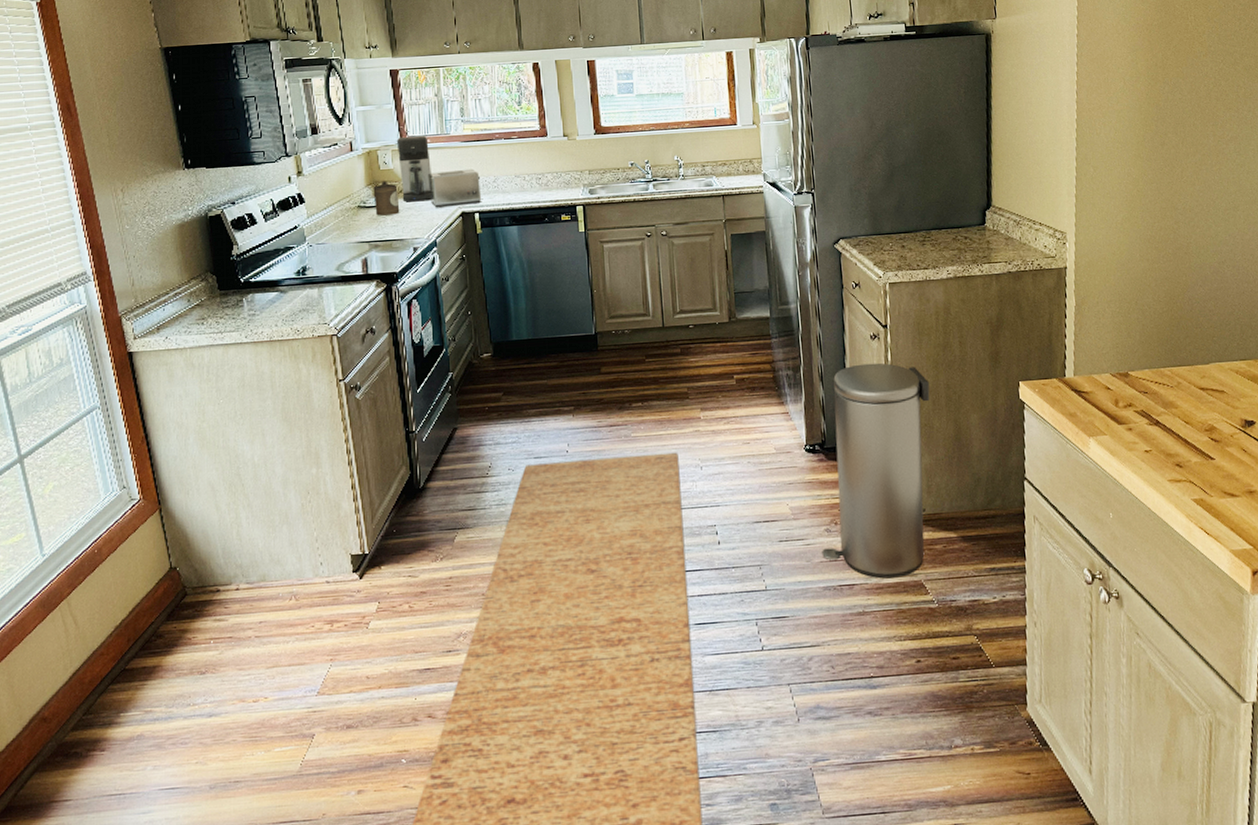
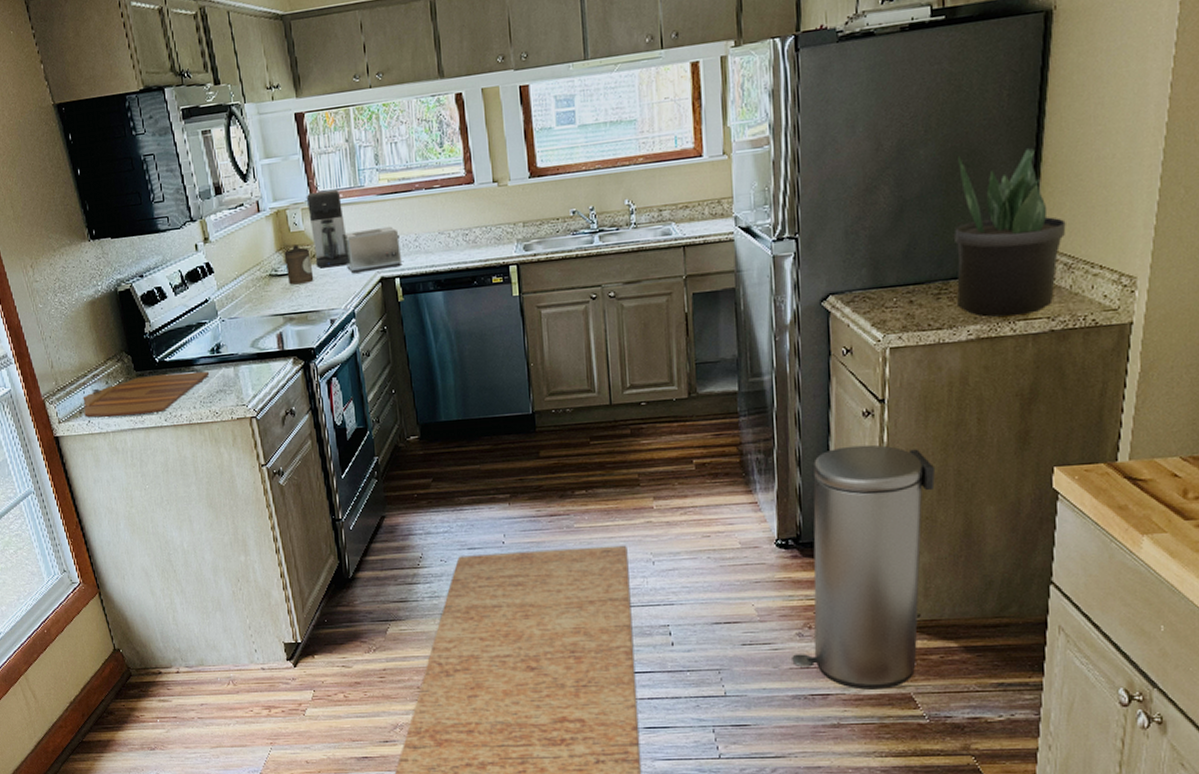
cutting board: none [162,291,294,334] -> present [82,371,210,417]
planter: none [931,132,1014,260] -> present [954,148,1066,317]

